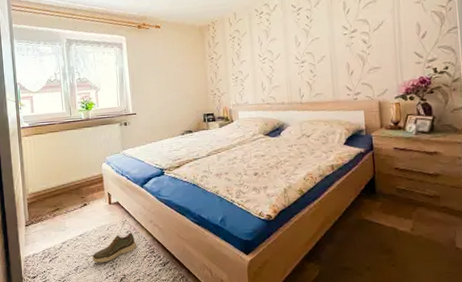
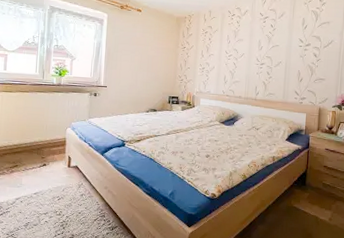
shoe: present [92,232,136,263] -> none [43,196,89,222]

